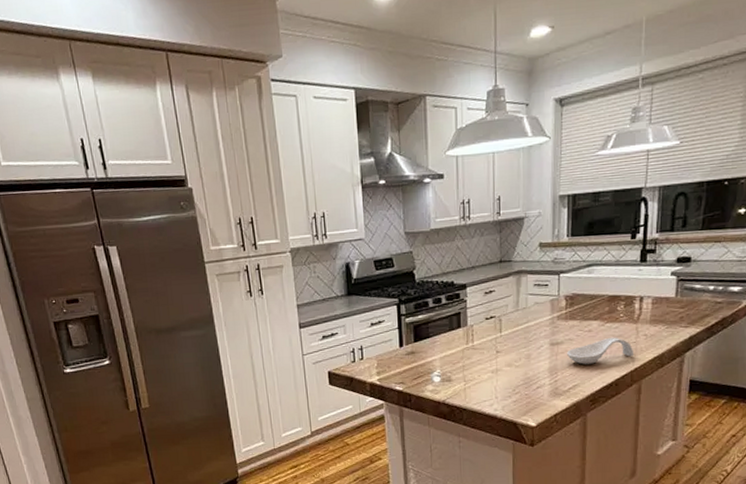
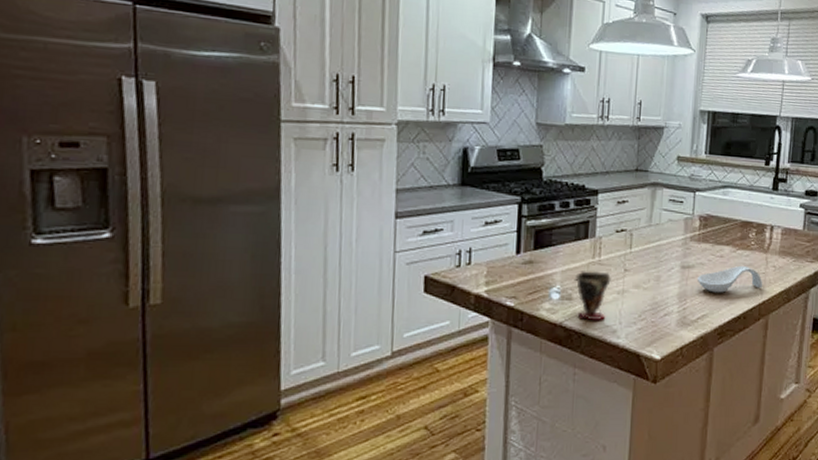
cup: none [451,355,485,398] -> present [574,271,611,321]

